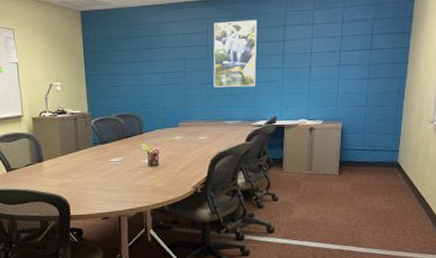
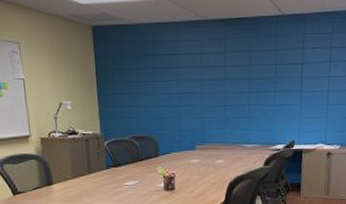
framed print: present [213,19,257,88] -> none [231,41,276,110]

